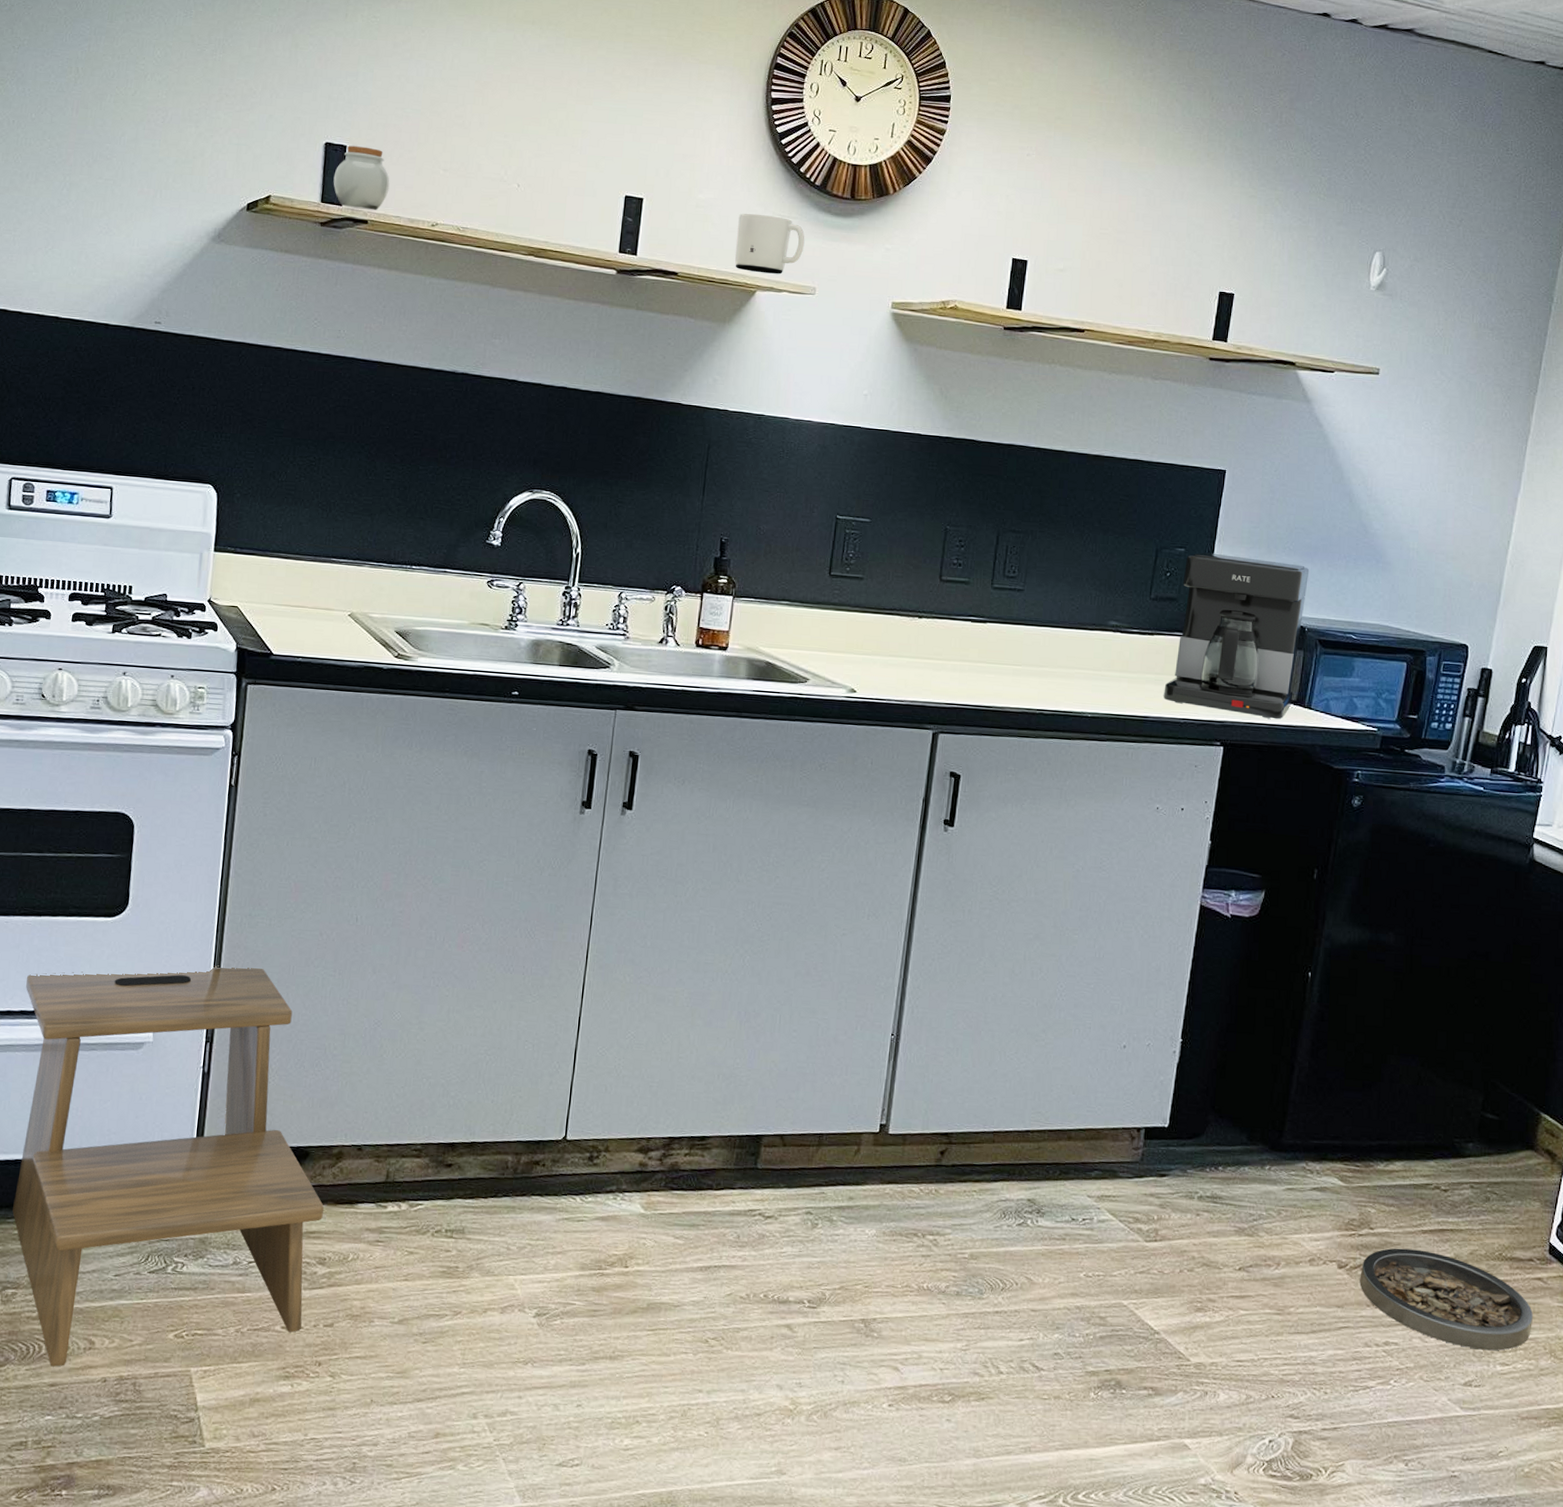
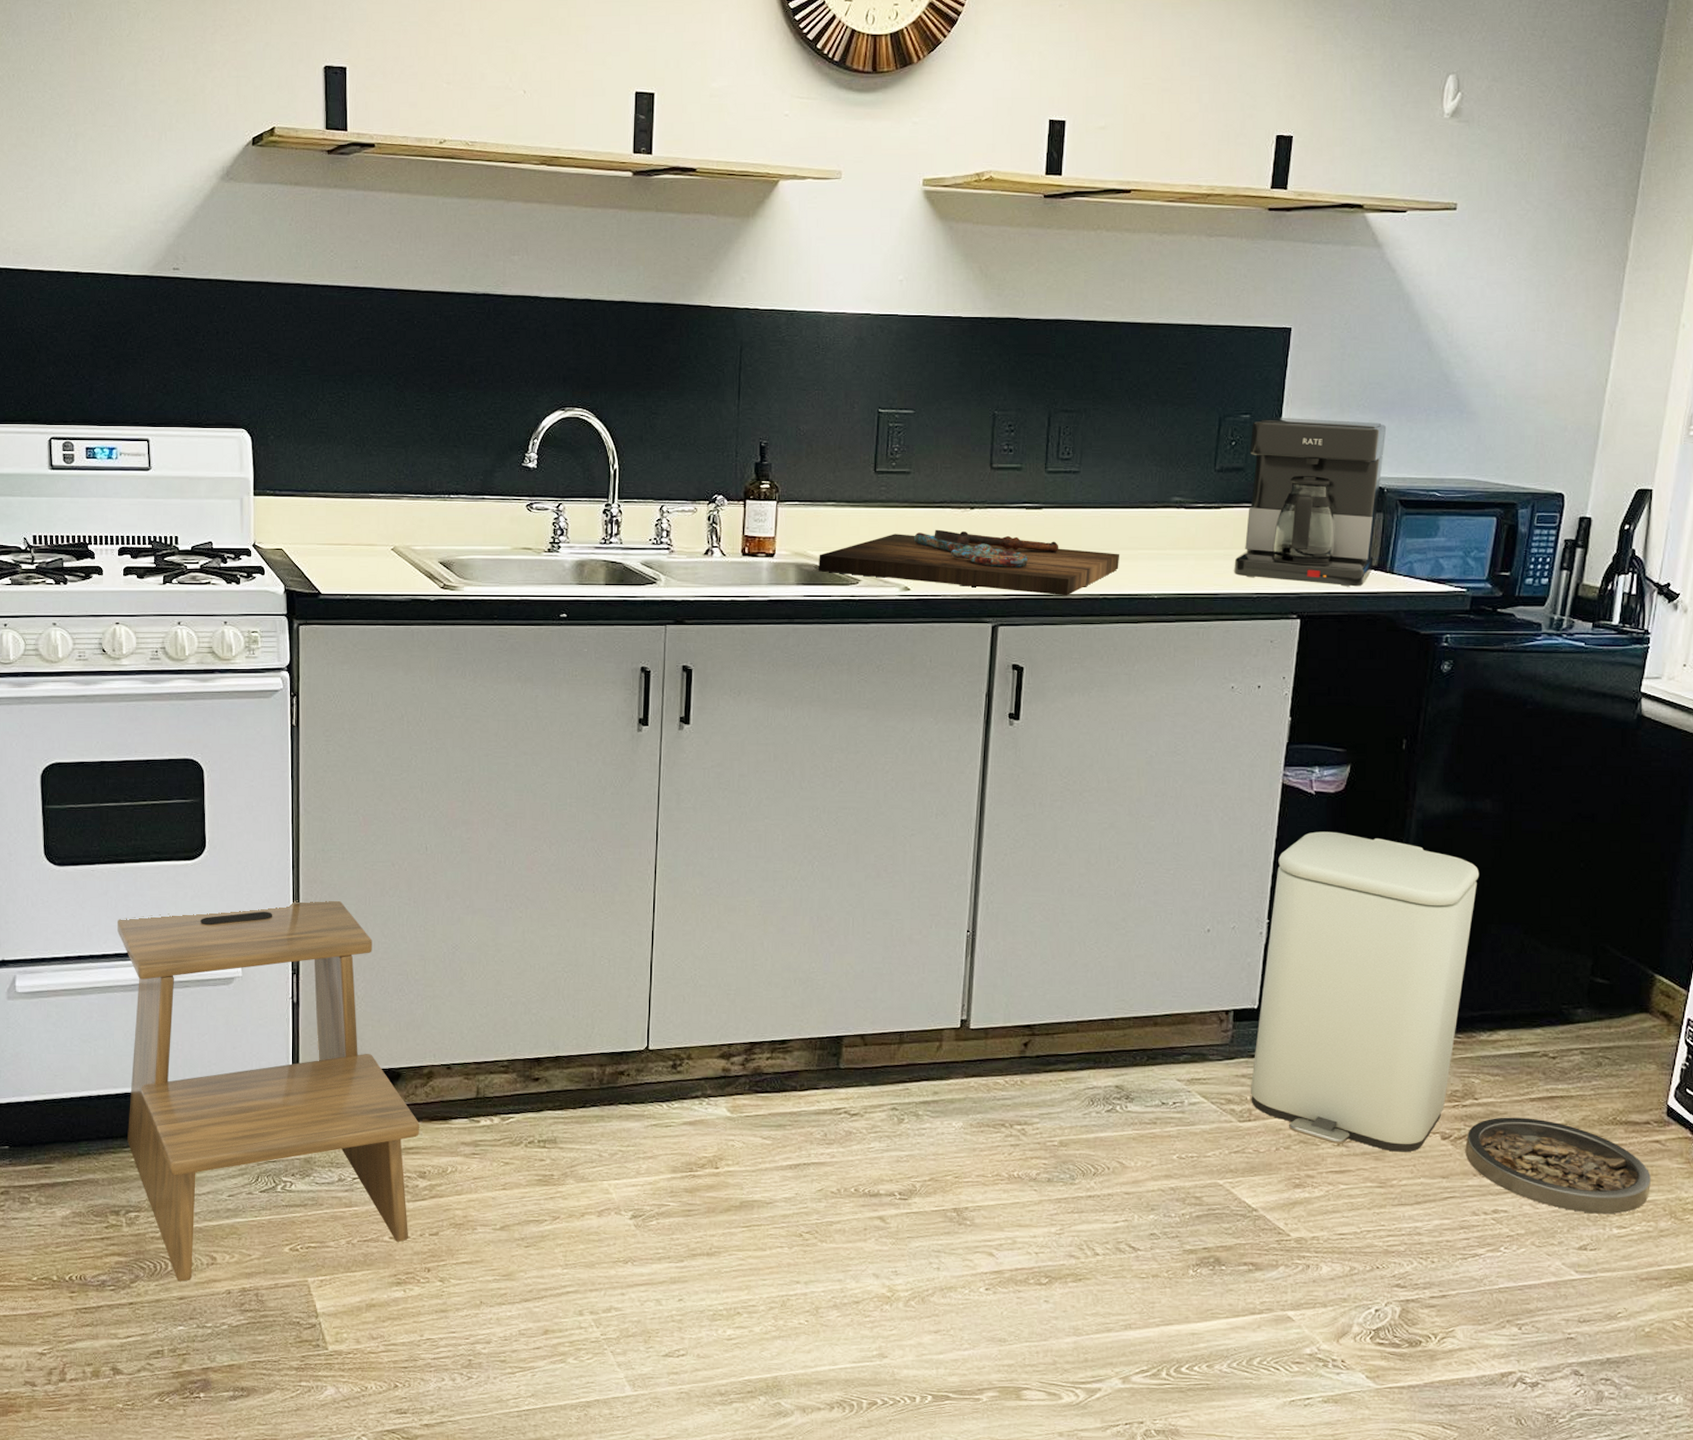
jar: present [333,145,390,211] -> none [336,66,393,134]
mug: present [734,213,805,274] -> none [754,98,827,161]
cutting board: none [769,635,1058,709] -> present [819,529,1120,596]
pedal bin: none [1157,954,1381,1280] -> present [1250,831,1480,1152]

